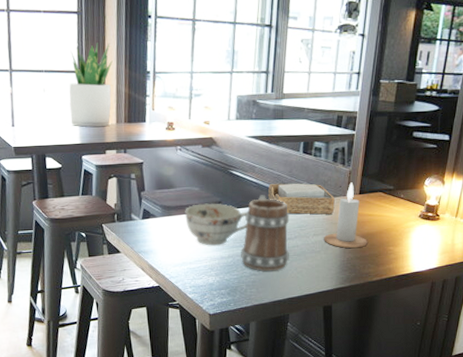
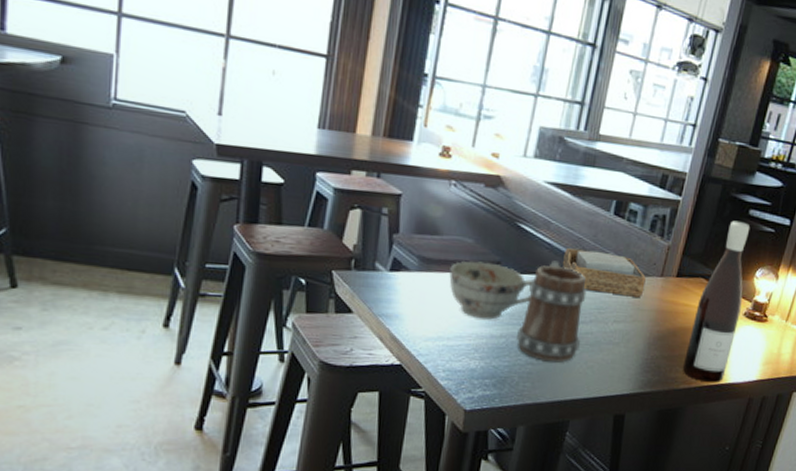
planter: present [69,43,113,128] -> none [306,22,378,138]
candle: present [324,182,367,249] -> none [626,261,679,345]
bottle: none [373,143,416,274] -> present [682,220,751,383]

